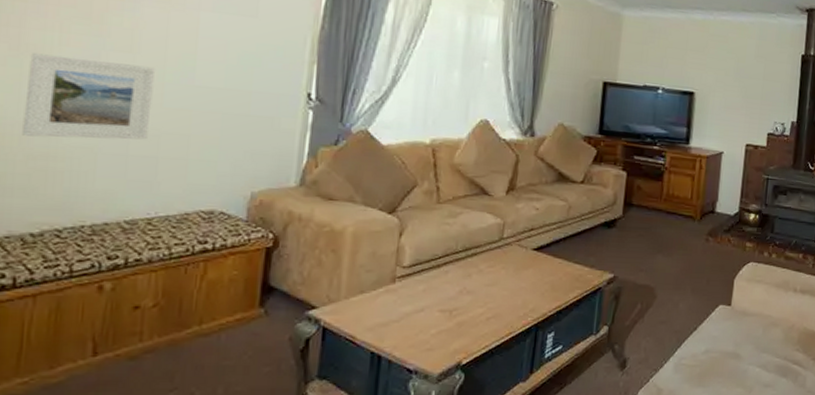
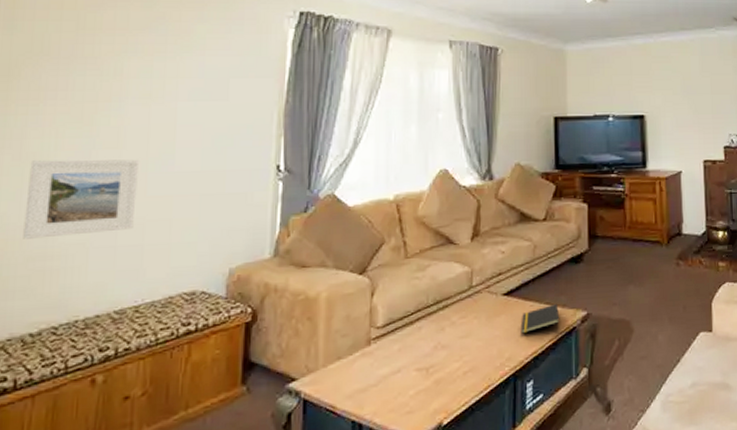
notepad: none [547,263,587,288] -> present [520,303,560,334]

